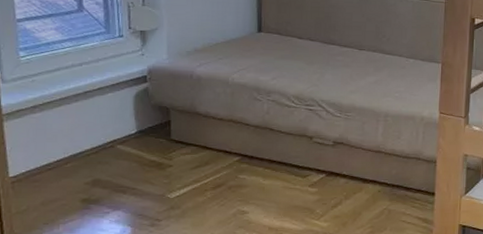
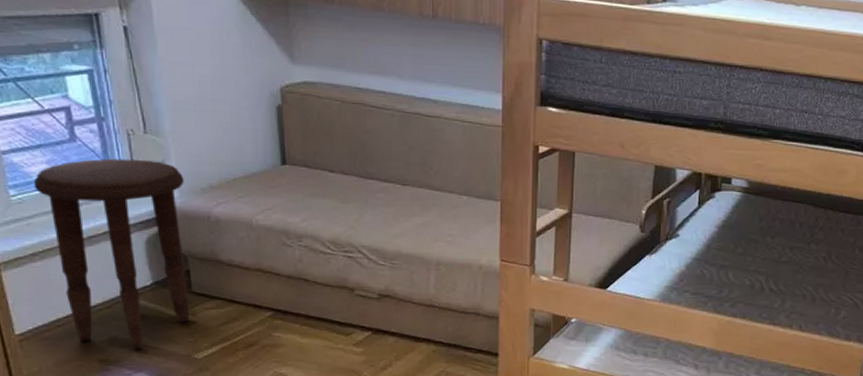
side table: none [41,26,173,189] -> present [33,158,190,348]

